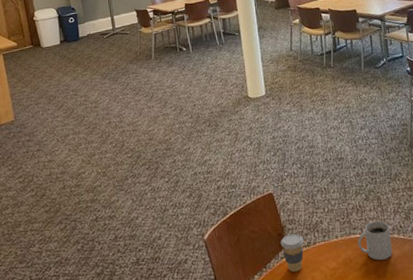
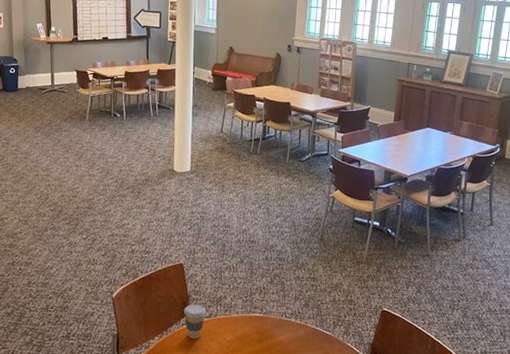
mug: present [357,221,393,260] -> none [256,304,289,340]

